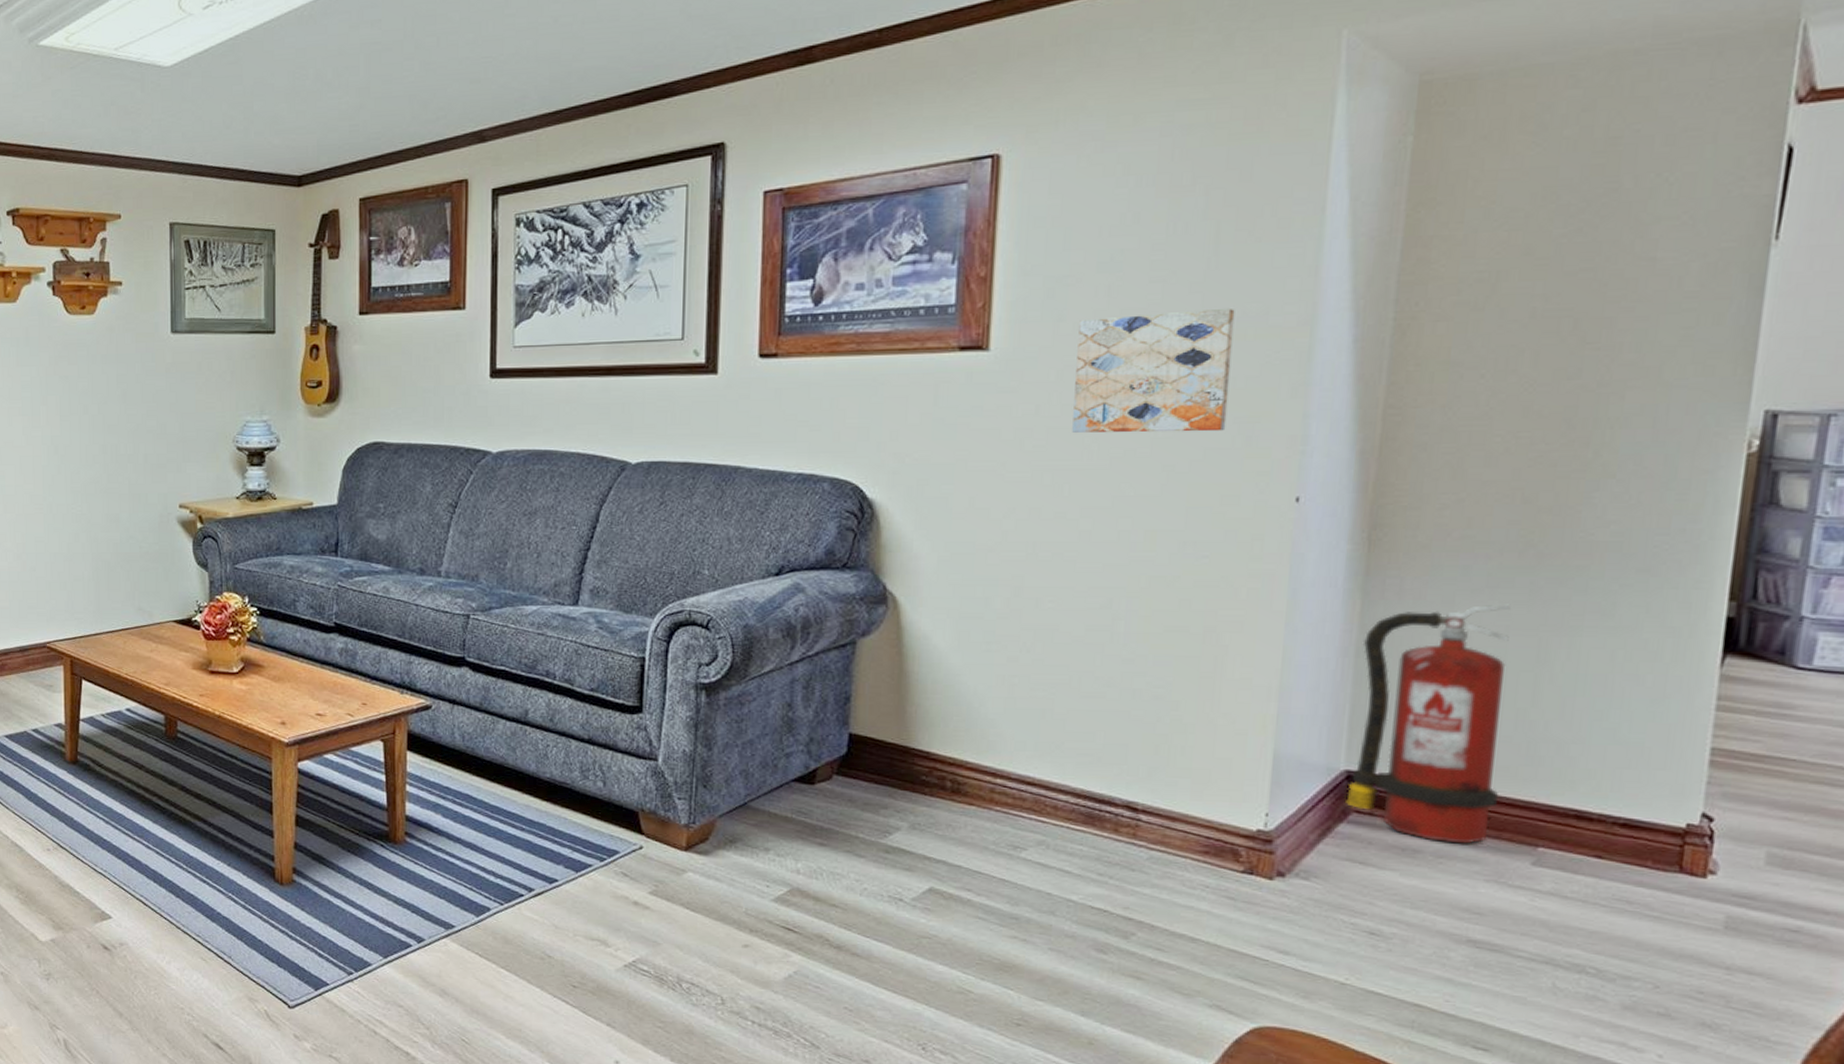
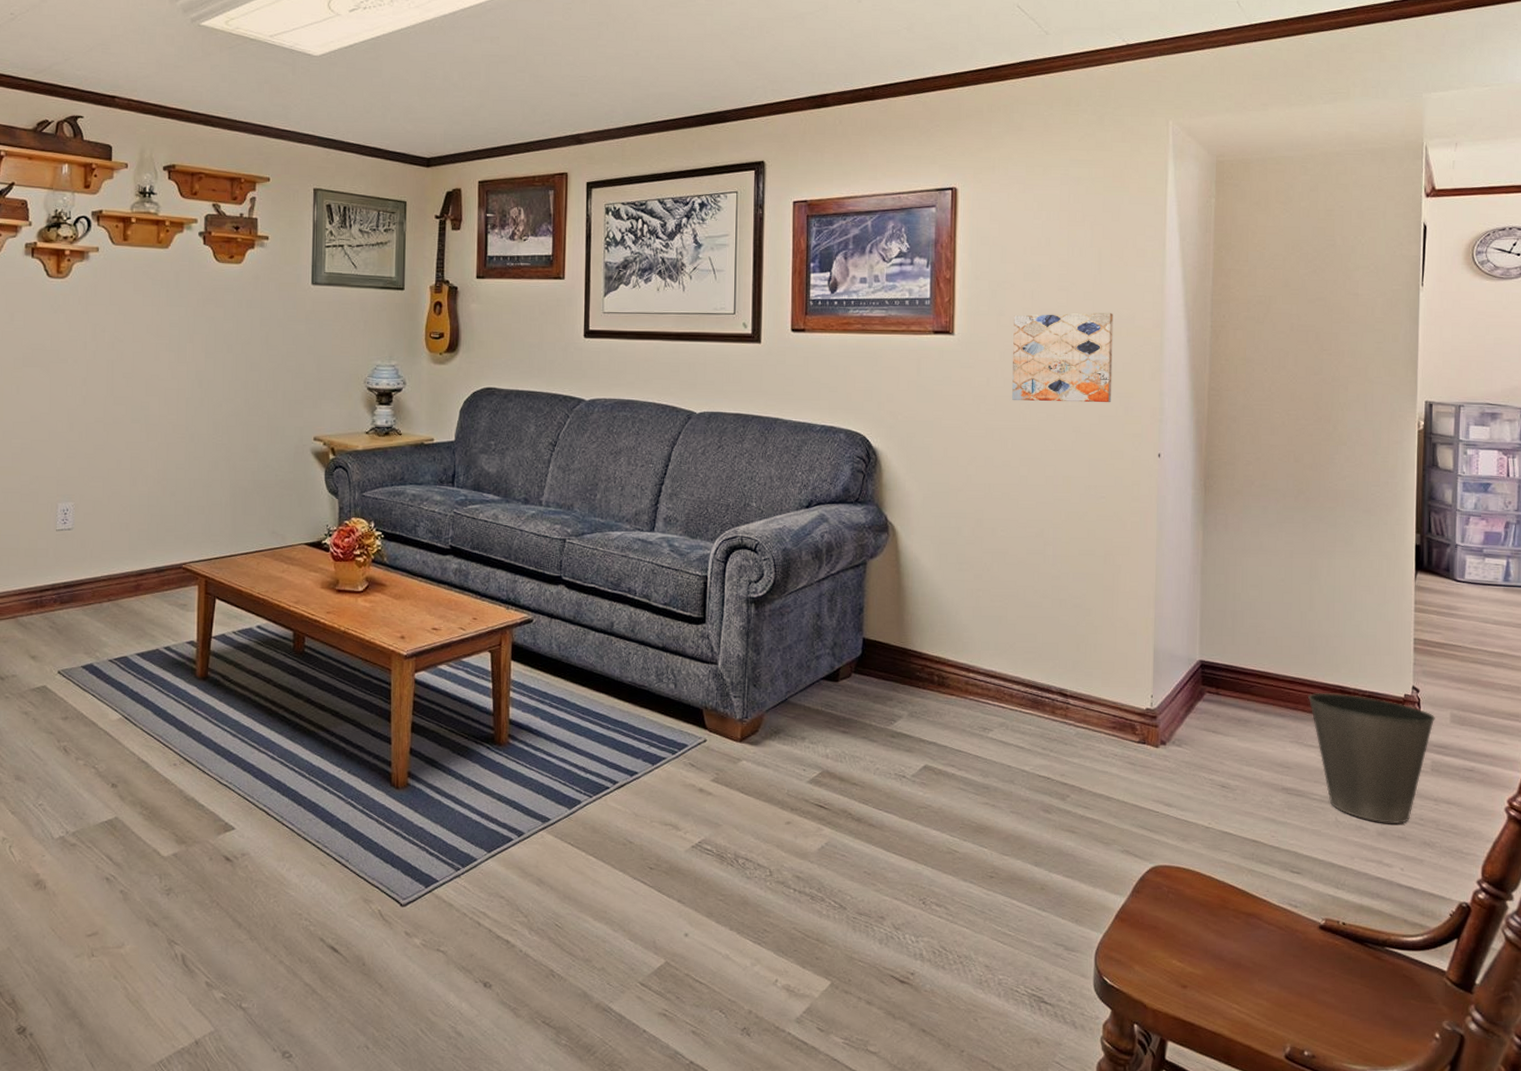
fire extinguisher: present [1346,604,1511,844] -> none [1201,534,1294,714]
waste basket: none [1520,817,1739,997] -> present [1308,692,1435,824]

